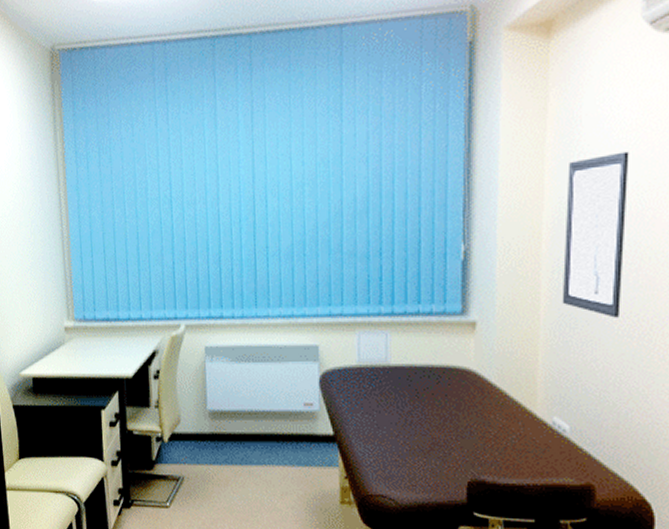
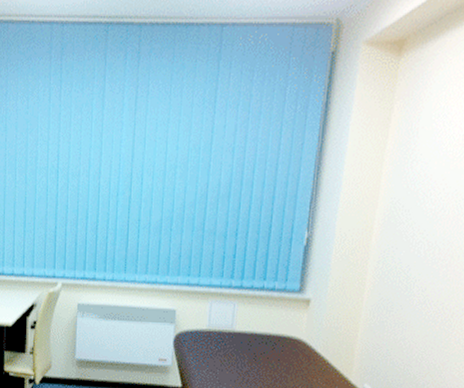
wall art: present [562,151,629,318] -> none [383,163,454,305]

